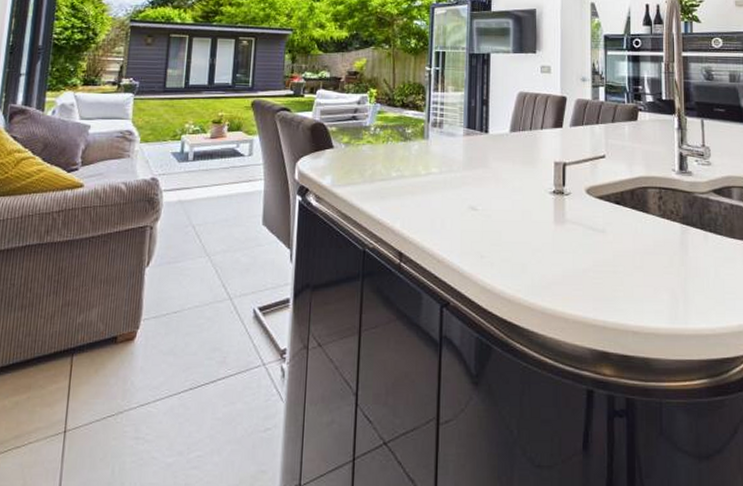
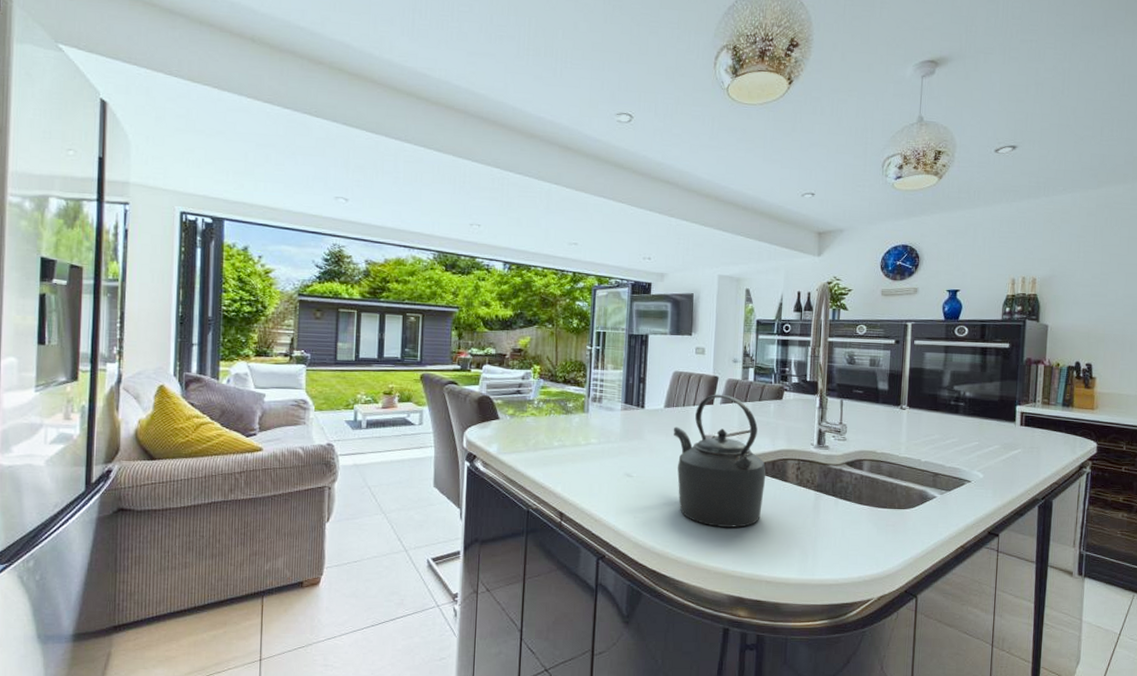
kettle: none [520,116,625,268] -> present [673,394,766,528]

